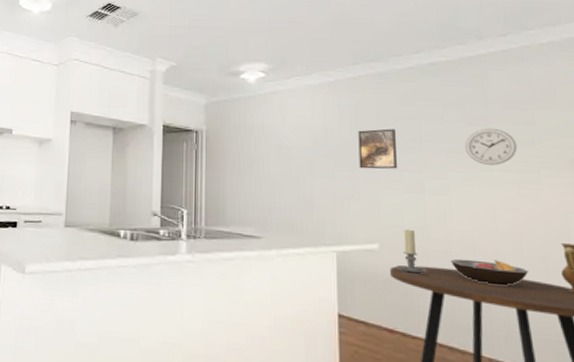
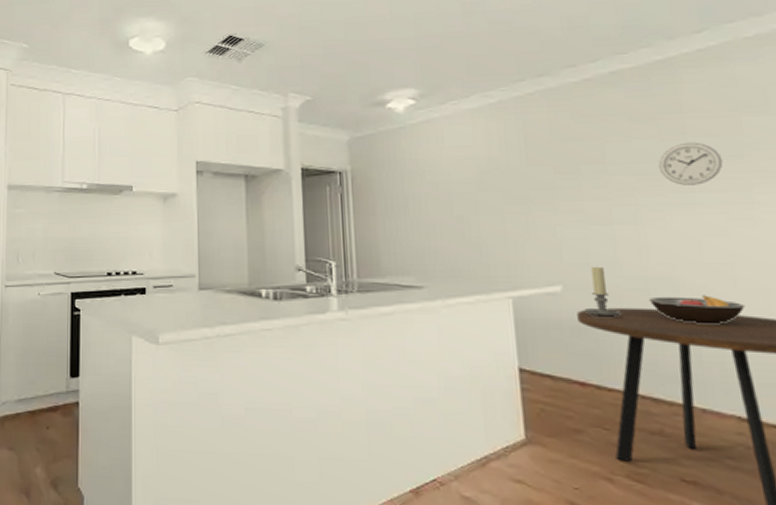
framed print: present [358,128,397,169] -> none [529,152,578,201]

